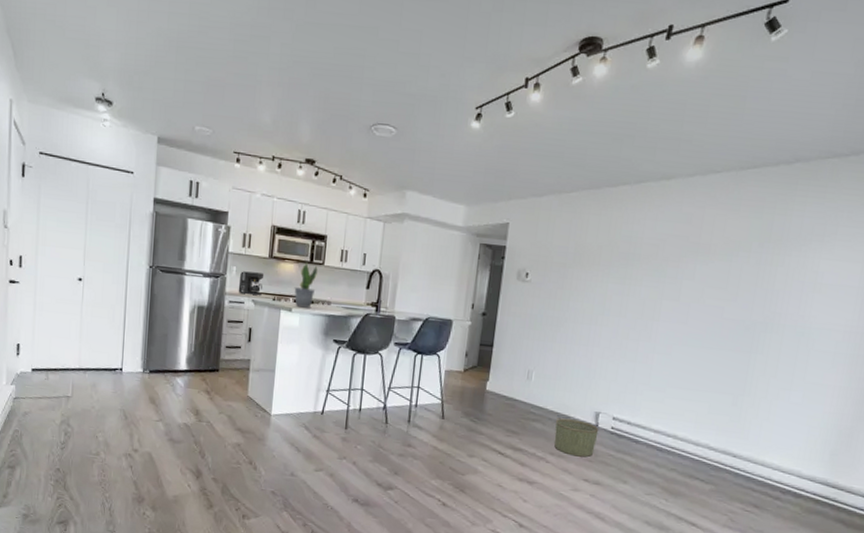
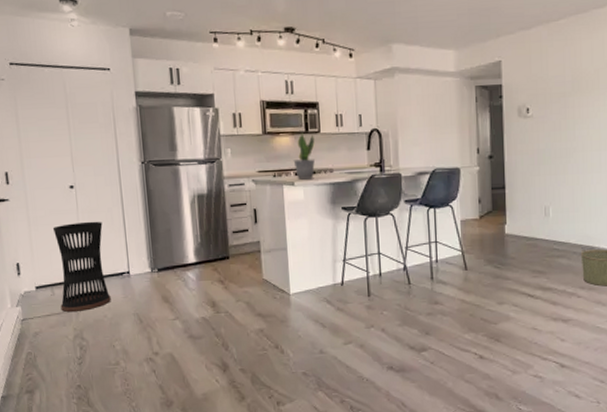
umbrella stand: none [52,314,104,399] -> present [52,221,111,312]
coffee maker: present [238,271,265,296] -> none [235,151,261,176]

